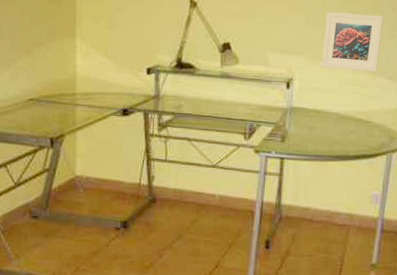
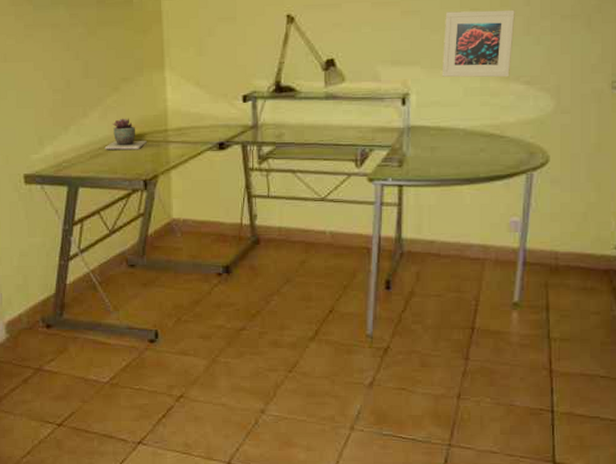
succulent plant: none [14,79,55,109] -> present [104,118,147,150]

